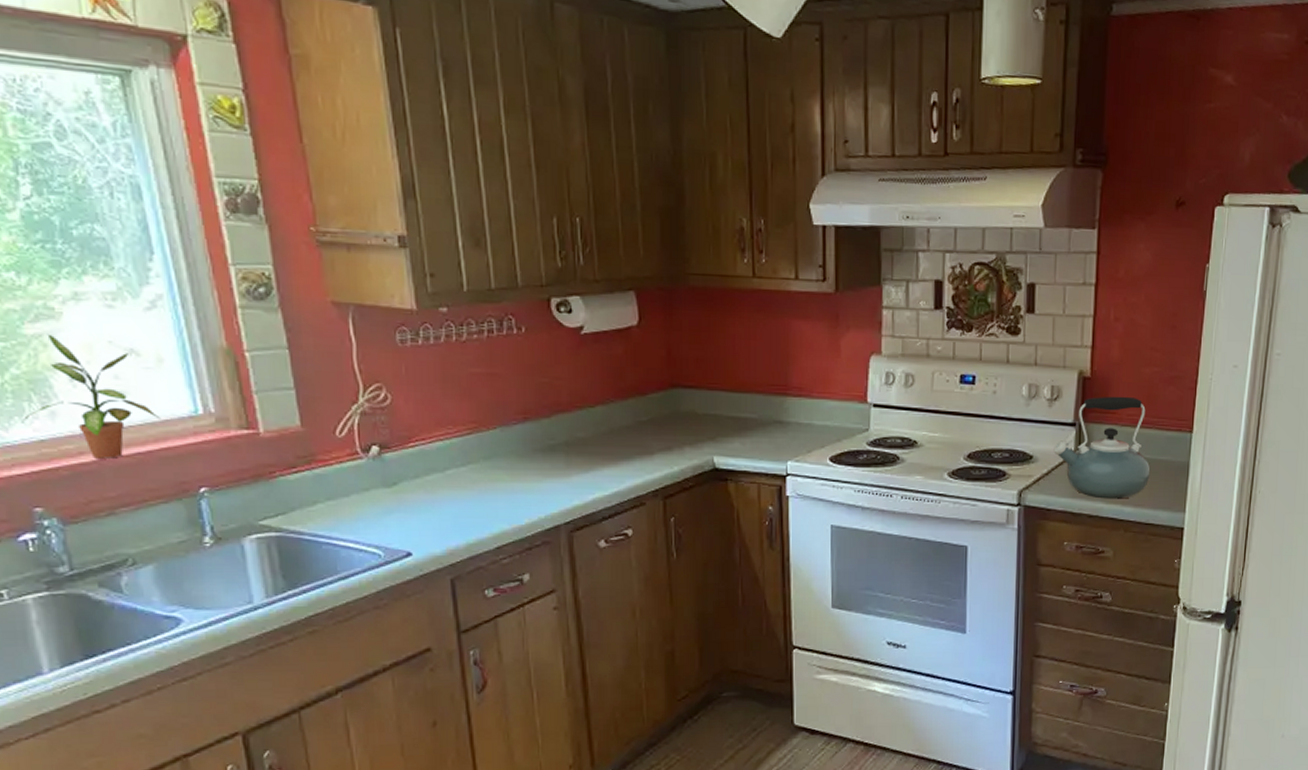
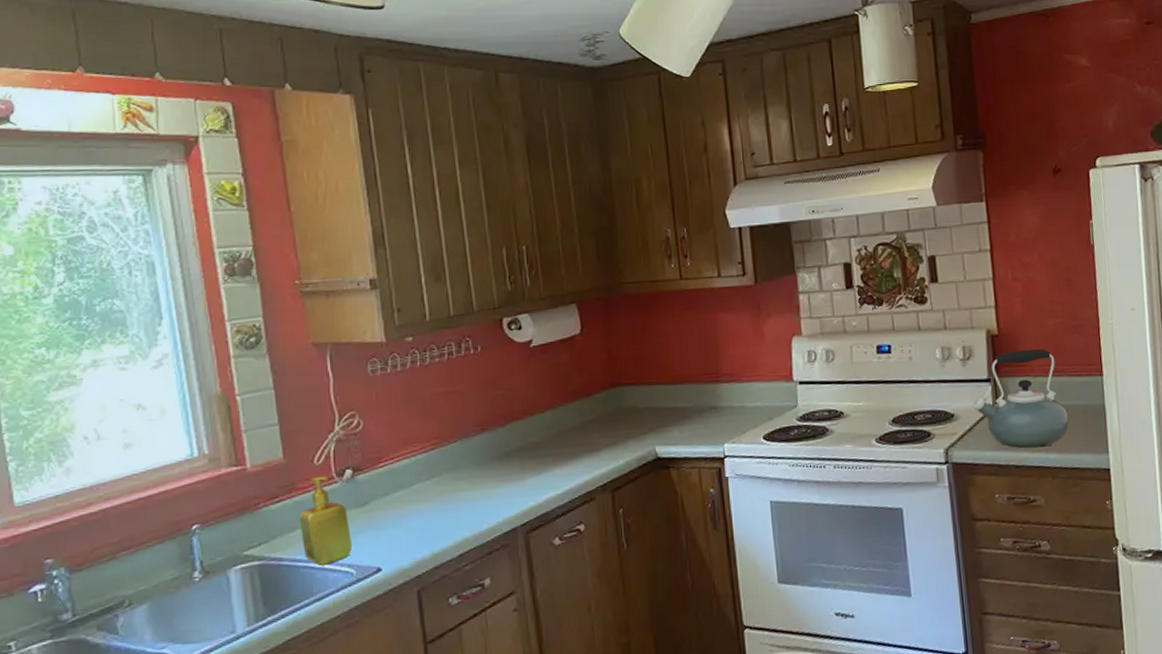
potted plant: present [22,334,161,459] -> none [41,399,161,508]
soap dispenser: none [320,448,379,543] -> present [299,475,352,566]

